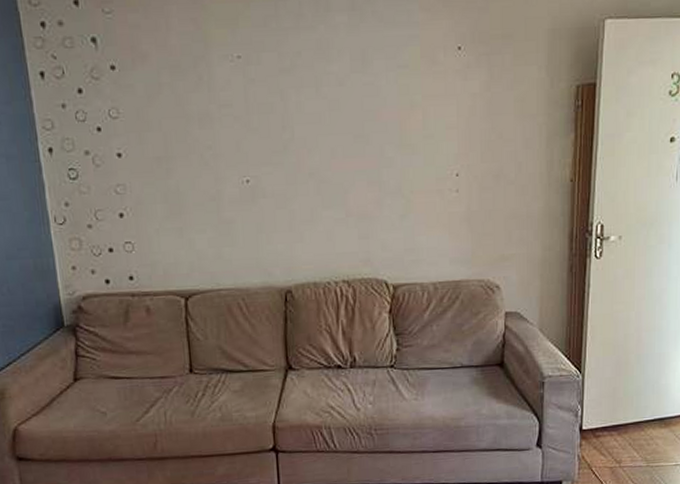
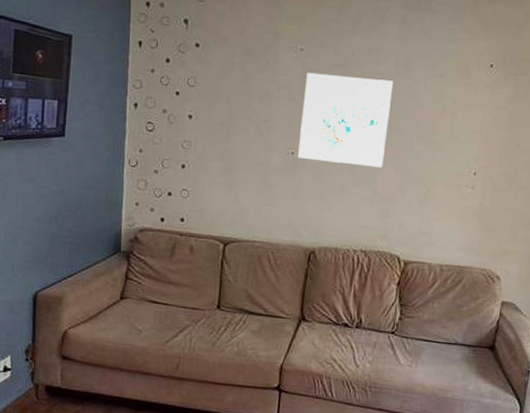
wall art: none [249,80,354,186] -> present [298,72,394,168]

